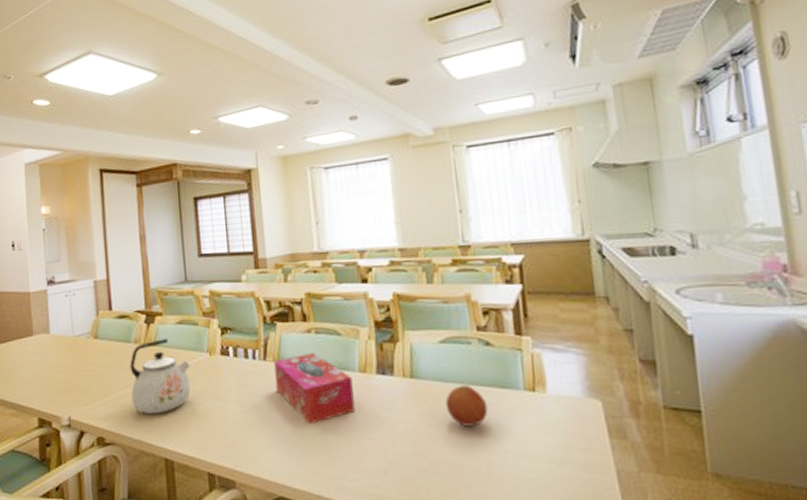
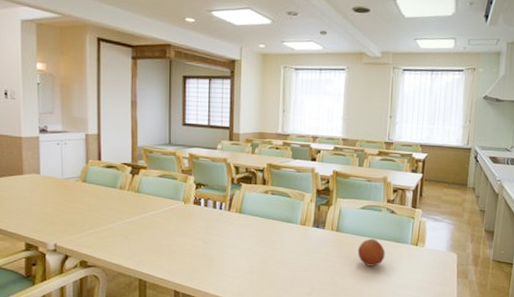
kettle: present [129,339,191,414] -> none [114,188,167,245]
tissue box: present [274,352,355,424] -> none [236,208,294,259]

